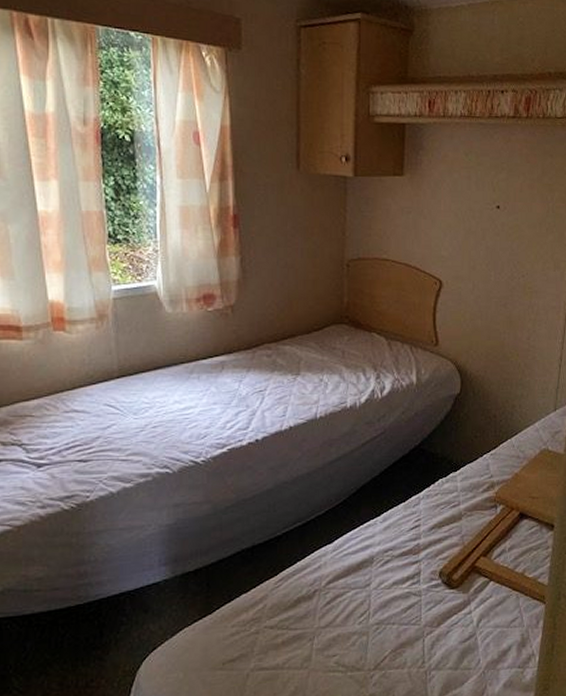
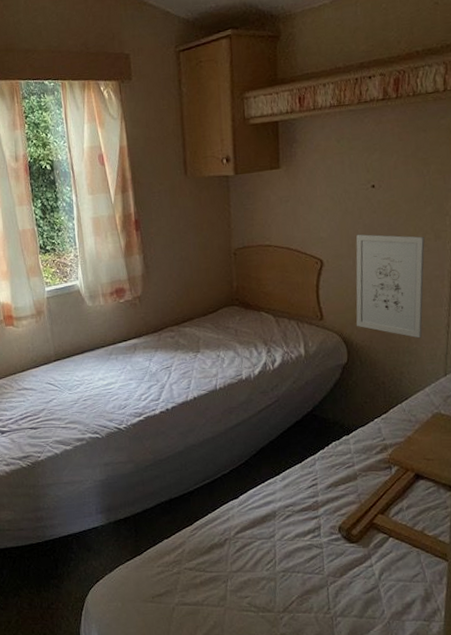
wall art: none [472,256,544,371] -> present [356,234,425,339]

